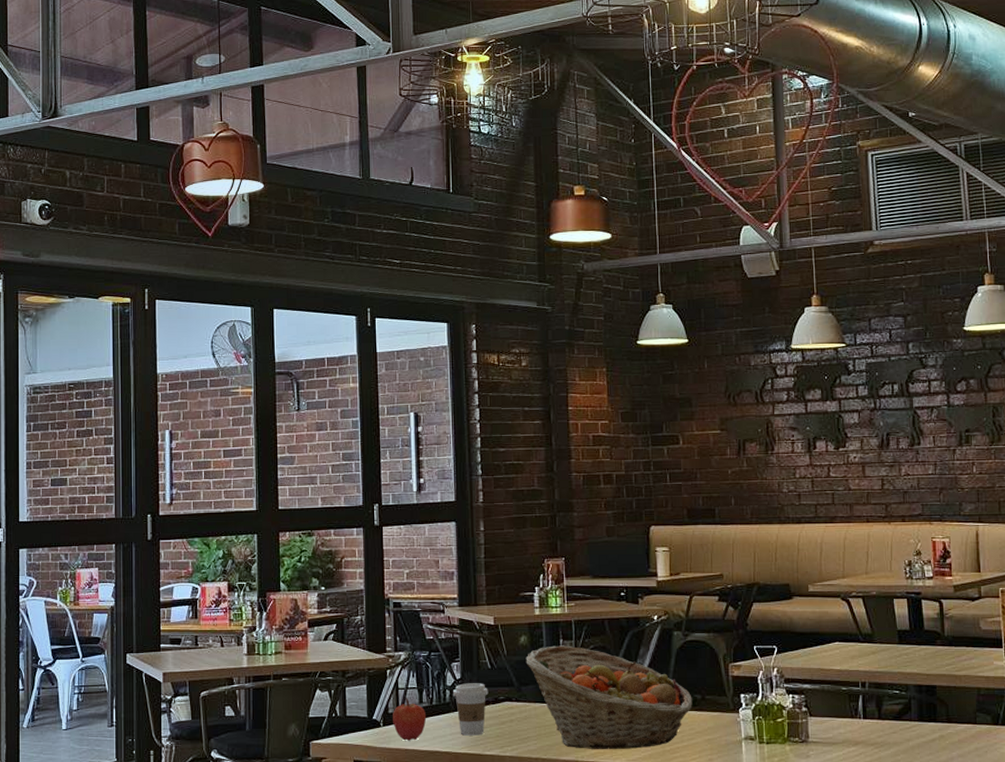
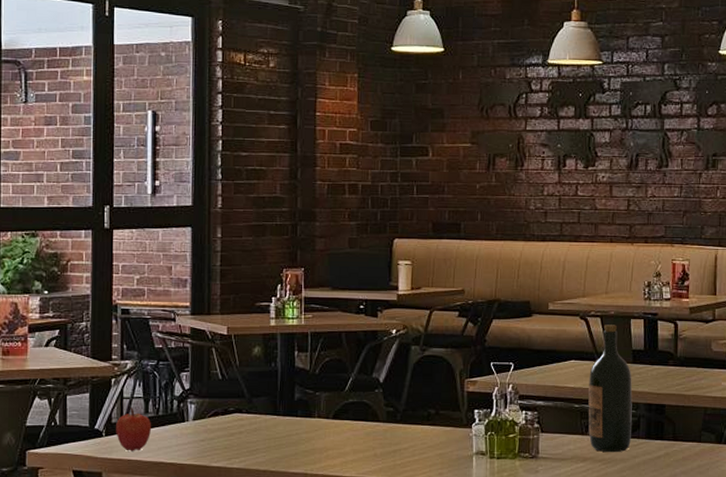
coffee cup: present [453,683,489,736] -> none [181,394,218,447]
fruit basket: present [525,645,693,749] -> none [258,357,426,462]
wine bottle: none [855,605,903,735] -> present [588,324,633,452]

